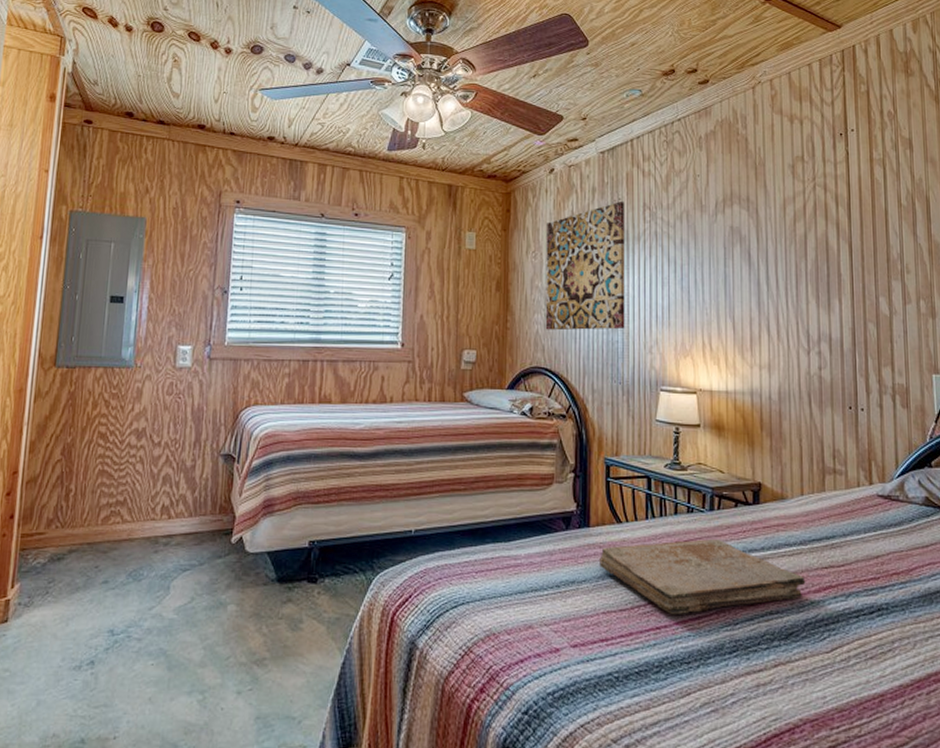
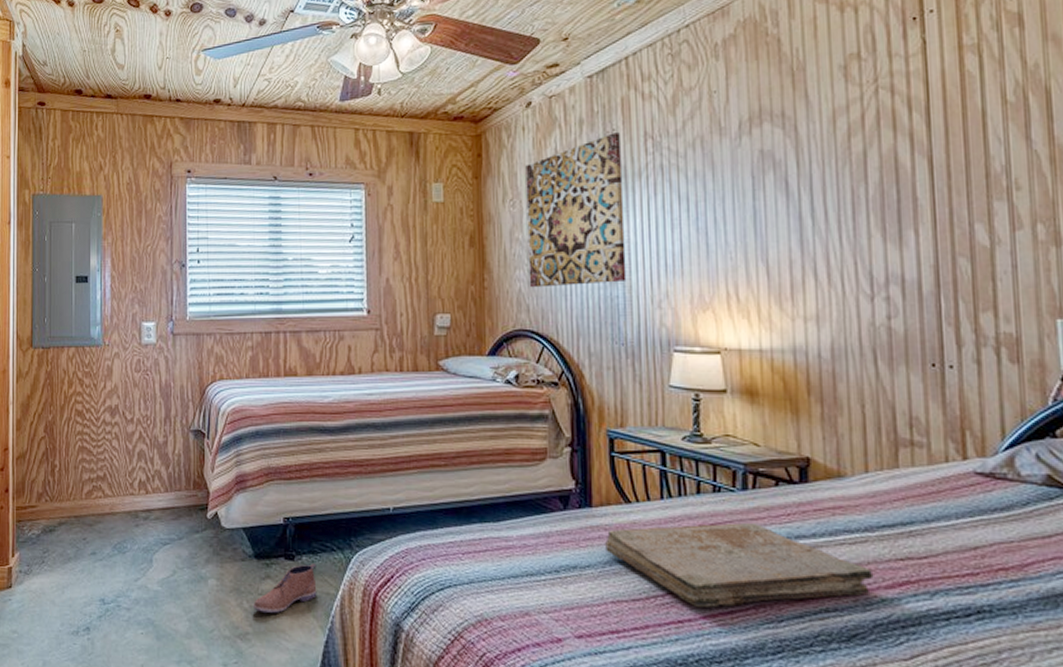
shoe: none [273,586,339,637] -> present [253,564,317,613]

